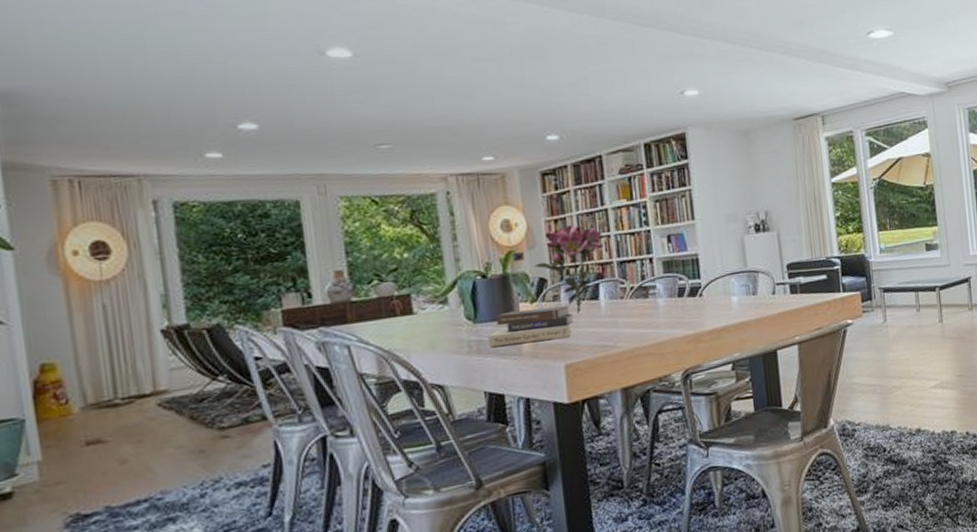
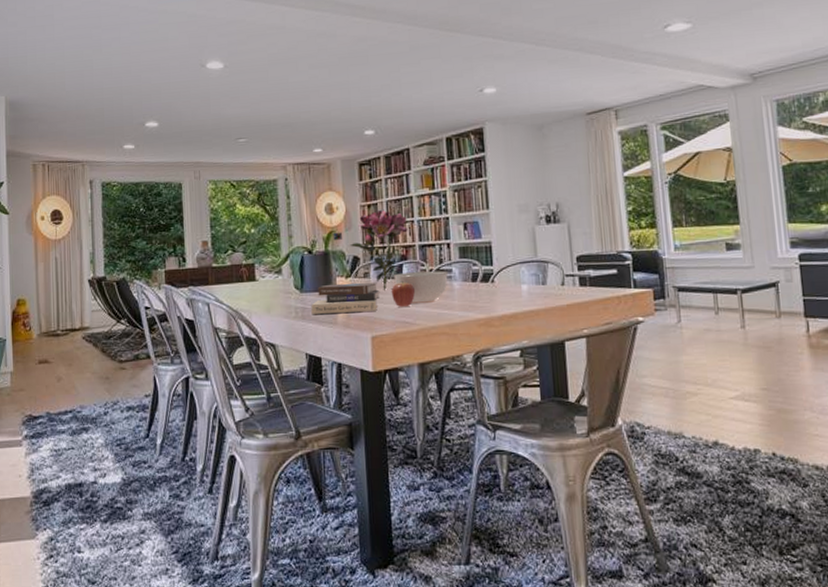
fruit: none [586,302,615,331] -> present [391,281,416,308]
bowl: none [589,287,652,325] -> present [394,271,448,303]

